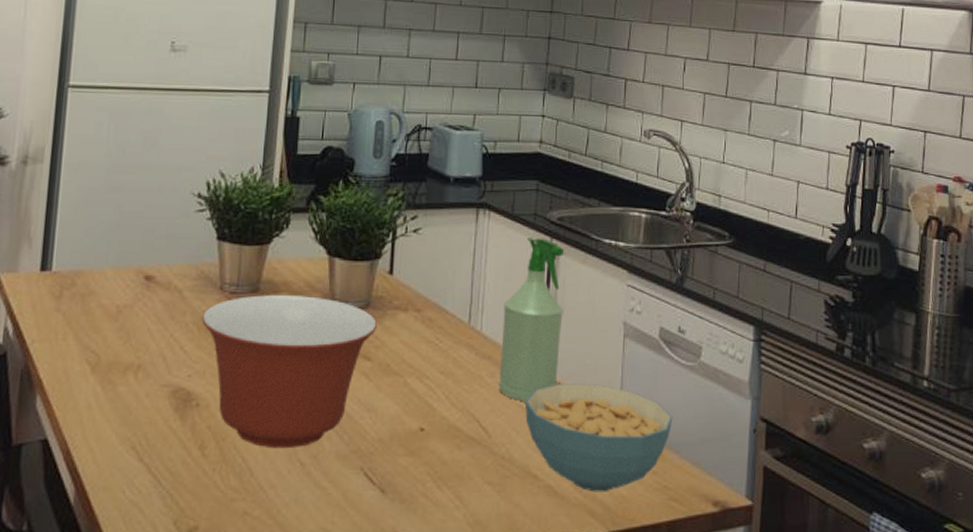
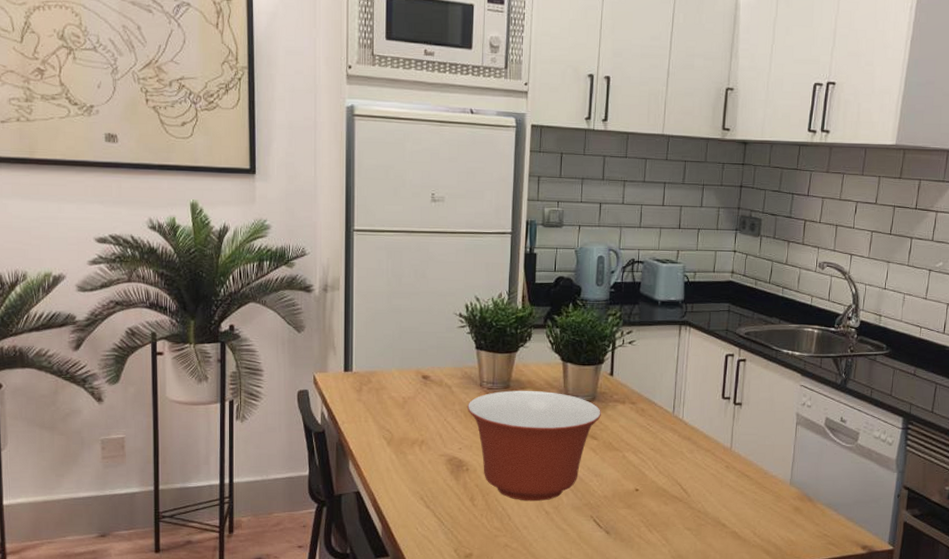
spray bottle: present [498,238,565,401] -> none [696,348,750,471]
cereal bowl: present [525,384,673,492] -> none [717,459,834,537]

